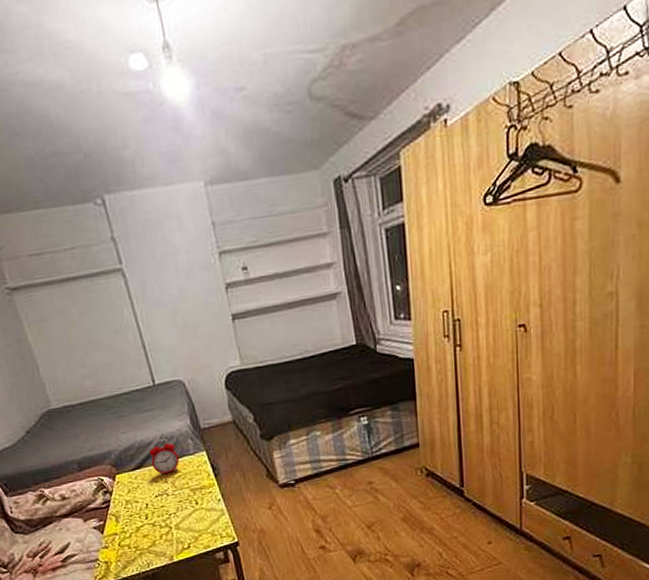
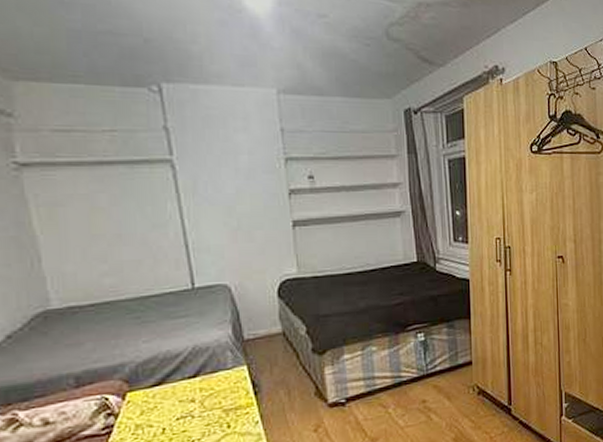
alarm clock: present [149,439,179,476] -> none [176,350,212,393]

